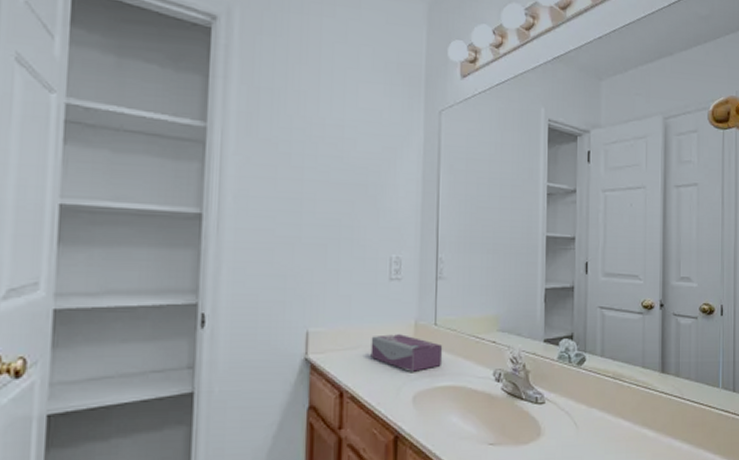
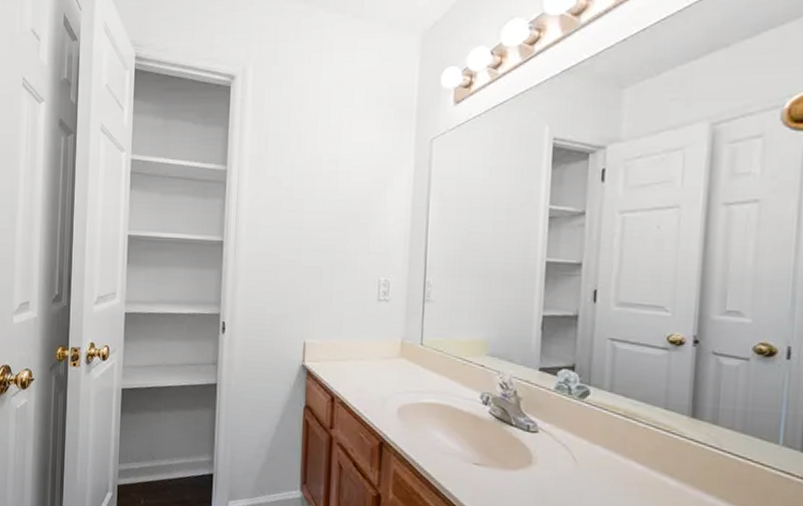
tissue box: present [370,334,443,372] -> none [359,350,429,387]

